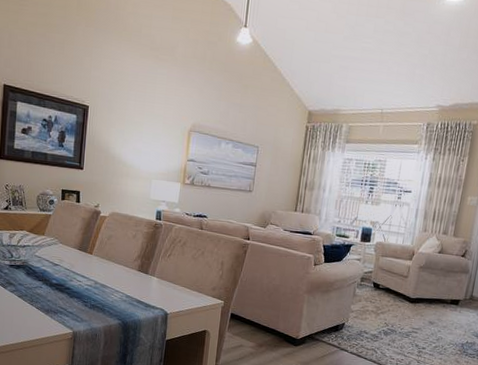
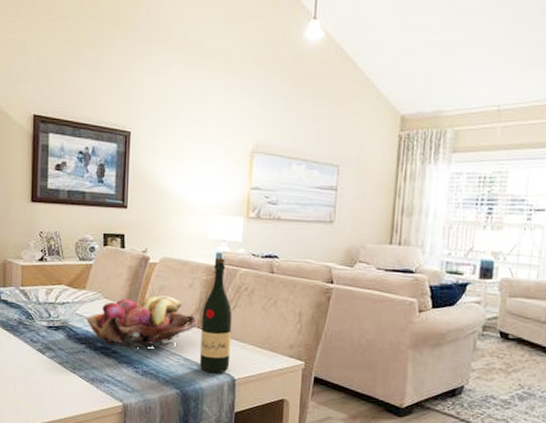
fruit basket: none [44,243,139,285] -> present [86,295,198,347]
wine bottle: none [138,215,168,309] -> present [199,258,232,374]

